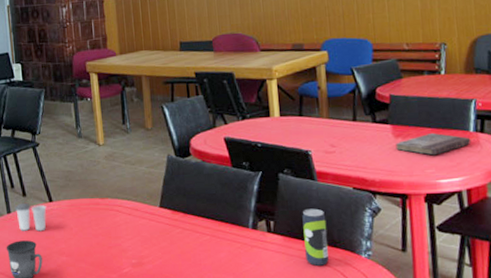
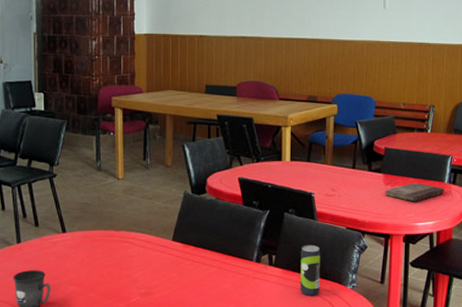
paper cup: present [15,202,47,232] -> none [26,232,59,262]

